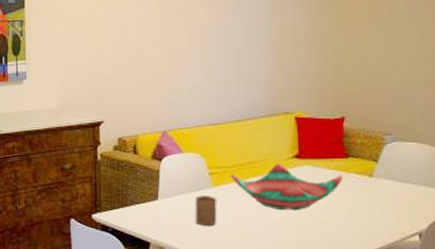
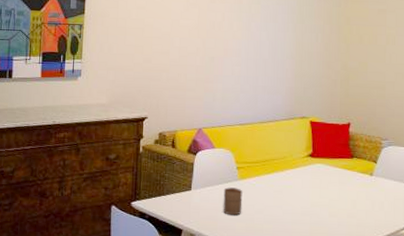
decorative bowl: present [230,164,343,211] -> none [255,161,349,204]

